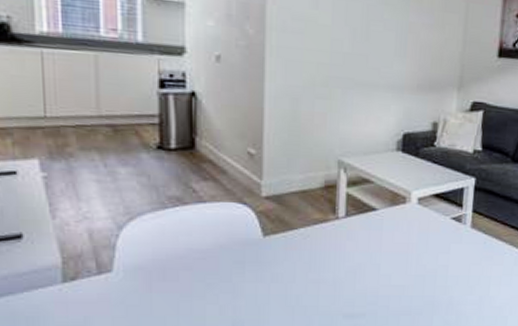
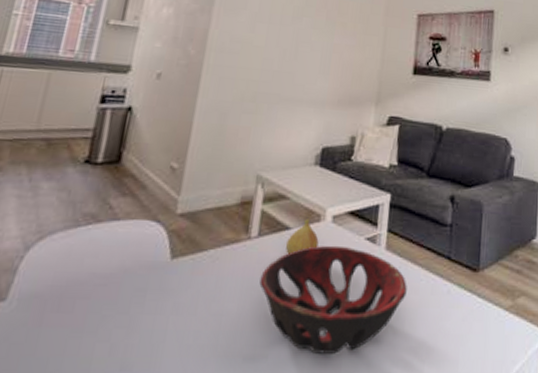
decorative bowl: none [351,224,492,312] -> present [259,245,407,354]
fruit: none [373,201,406,232] -> present [285,219,319,254]

